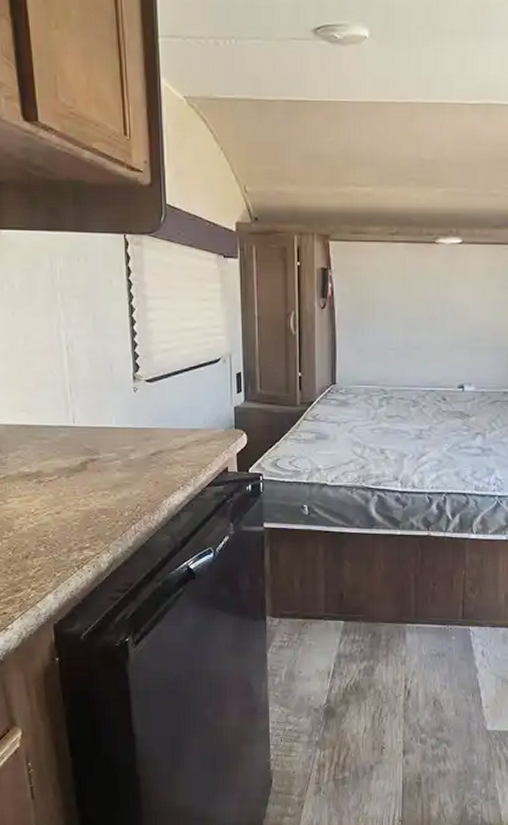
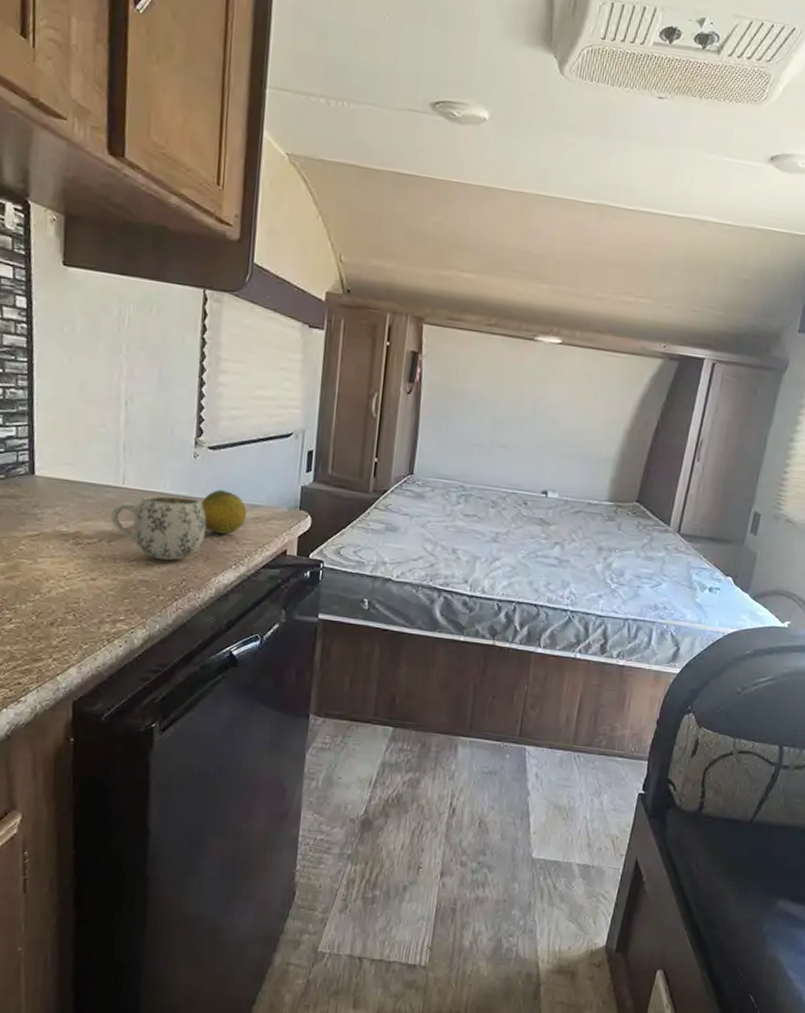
mug: none [66,429,152,488] -> present [111,495,206,561]
fruit: none [145,419,188,459] -> present [200,490,247,534]

